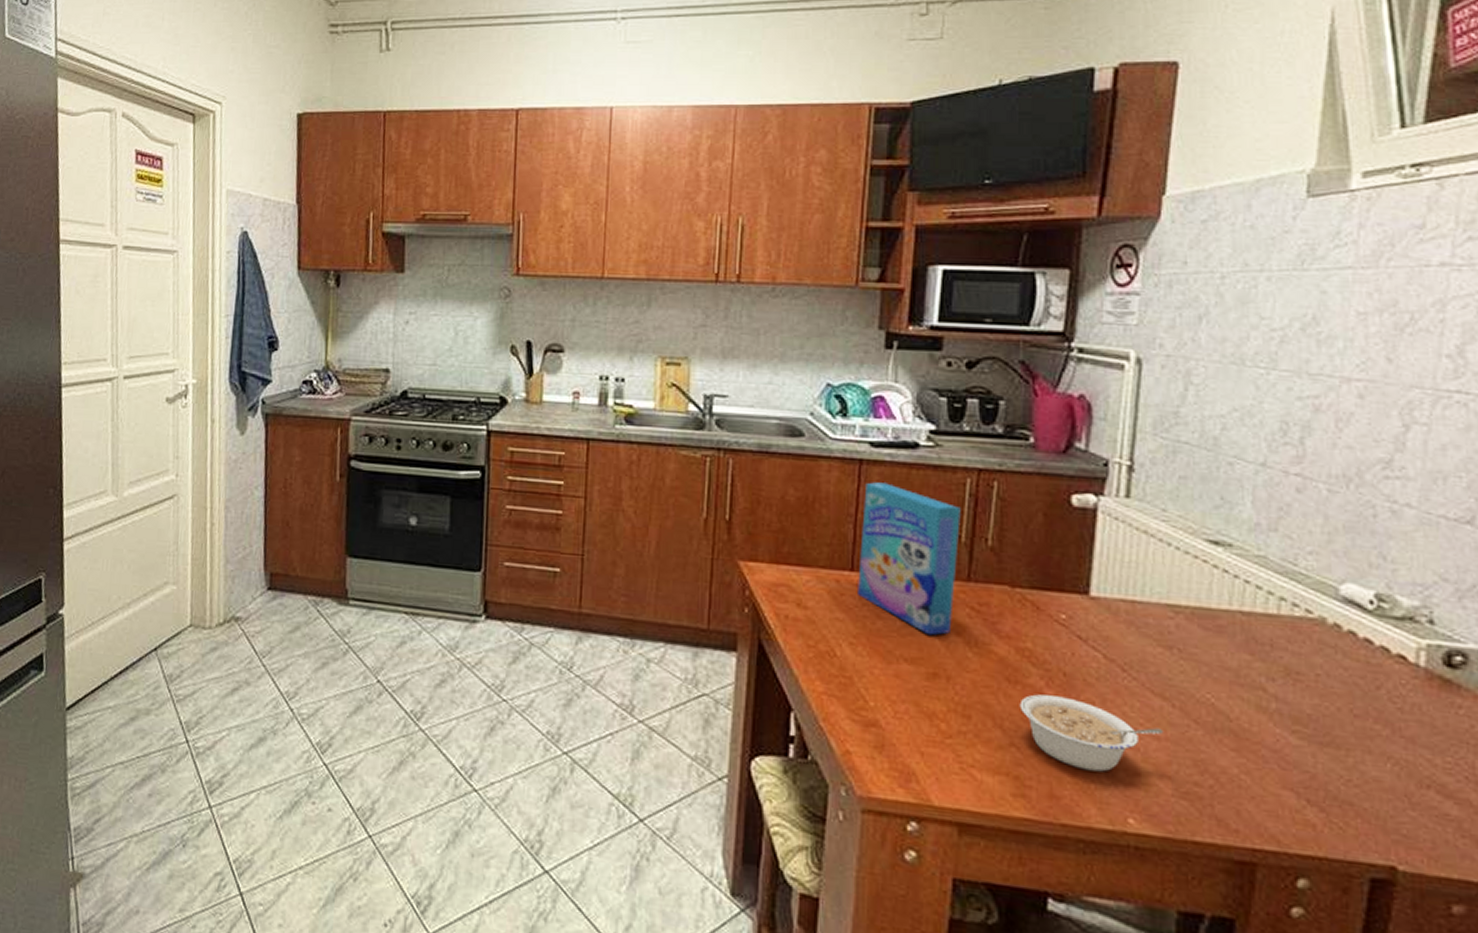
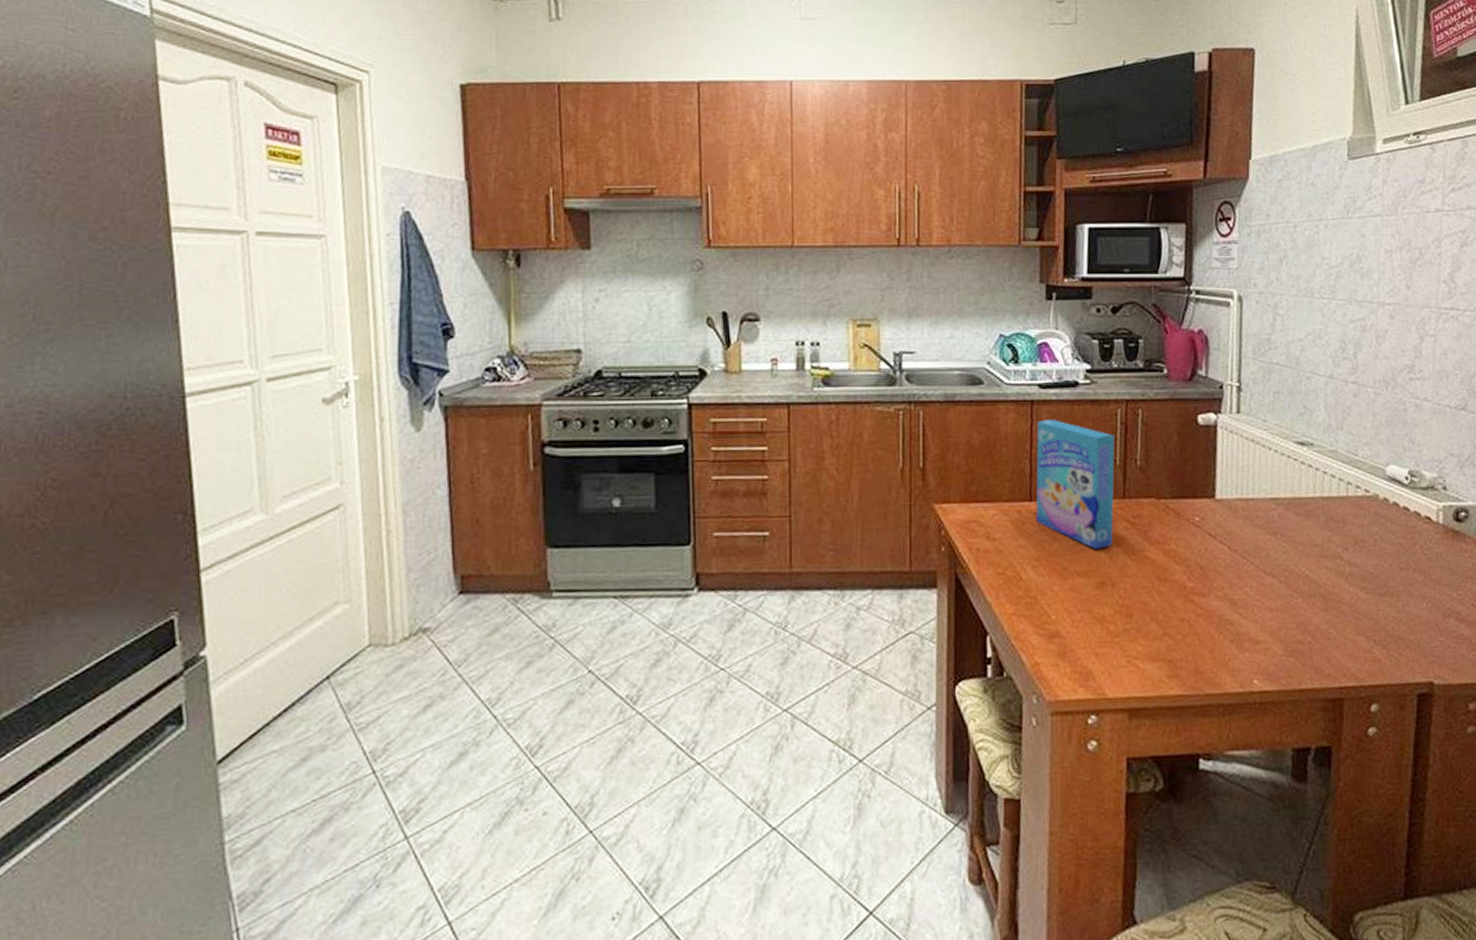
legume: present [1019,694,1164,772] -> none [1169,586,1275,646]

